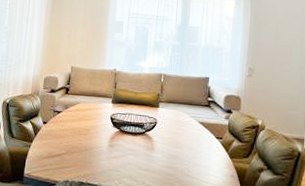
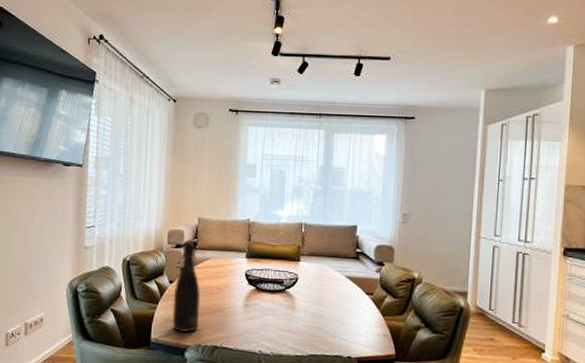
bottle: none [44,86,71,170] -> present [172,241,201,333]

